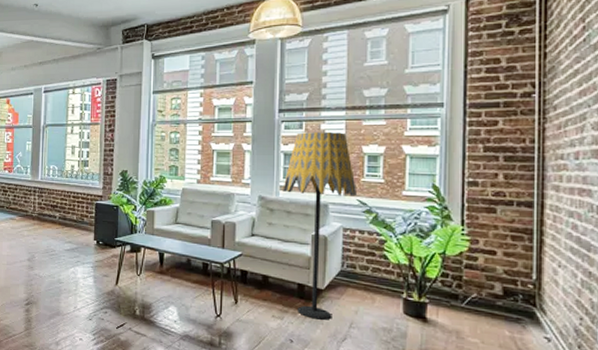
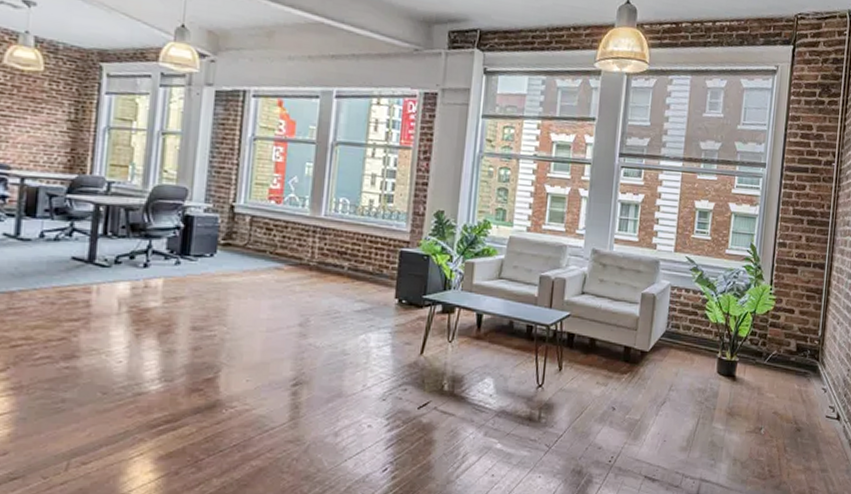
floor lamp: present [282,131,358,320] -> none [617,181,687,384]

